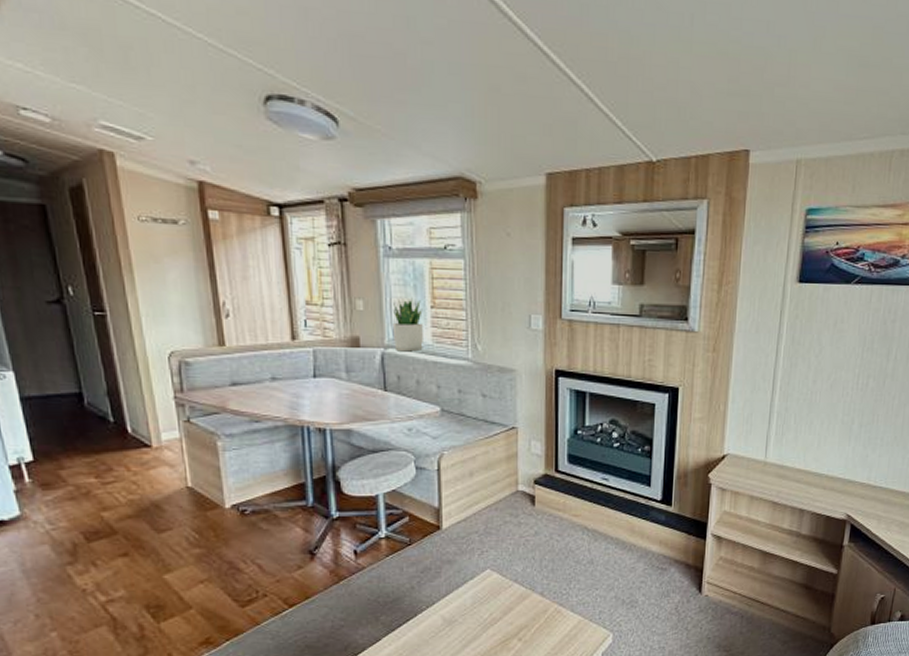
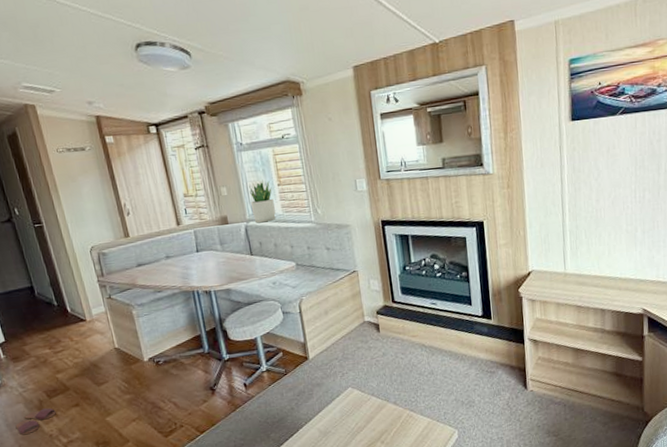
slippers: none [35,554,95,587] -> present [15,408,56,435]

